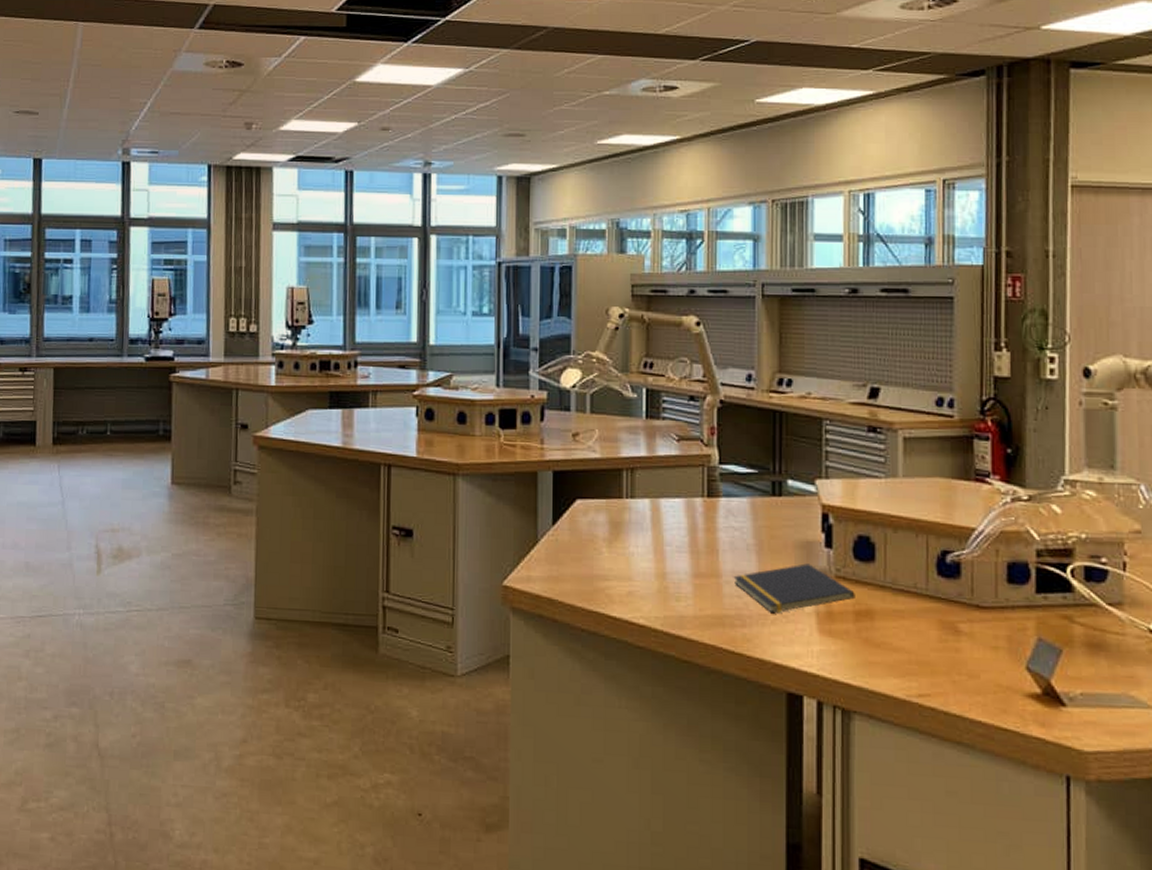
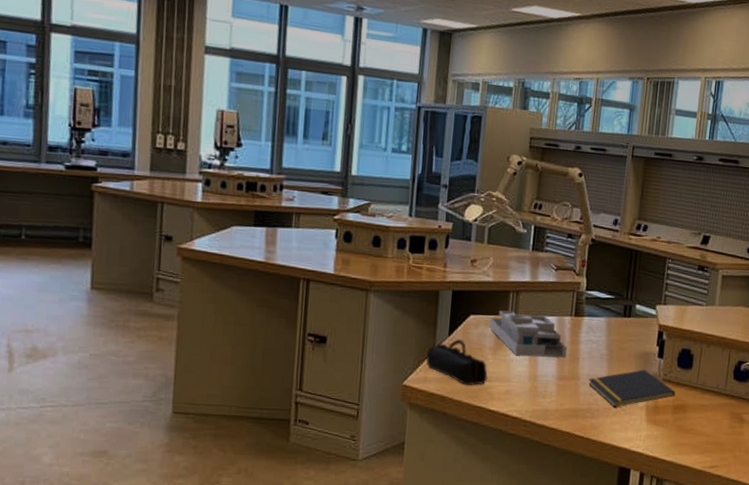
pencil case: none [527,529,604,586] -> present [426,339,488,386]
desk organizer: none [600,493,702,550] -> present [488,310,568,358]

